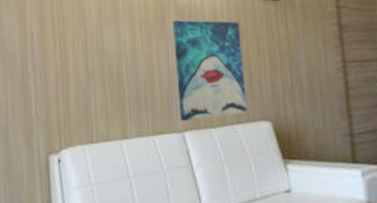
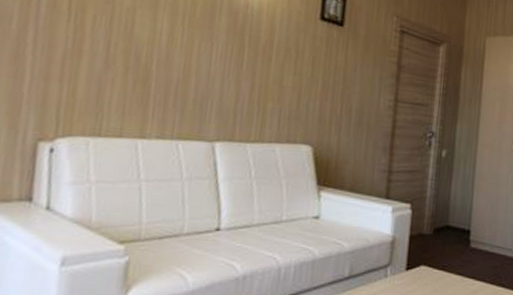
wall art: present [172,19,247,121] -> none [212,21,297,134]

